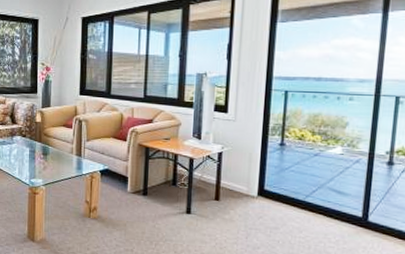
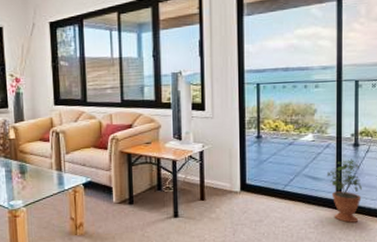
potted plant: none [353,177,393,243] -> present [326,158,362,223]

